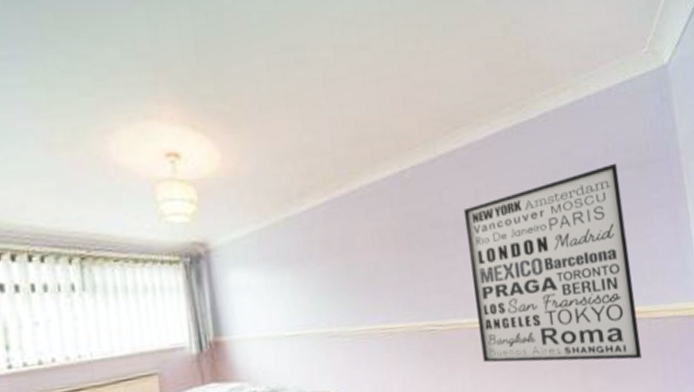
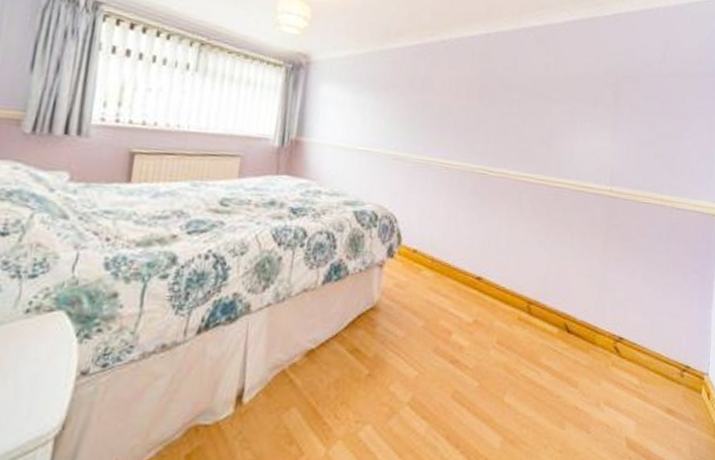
wall art: present [463,163,642,363] -> none [521,68,671,241]

